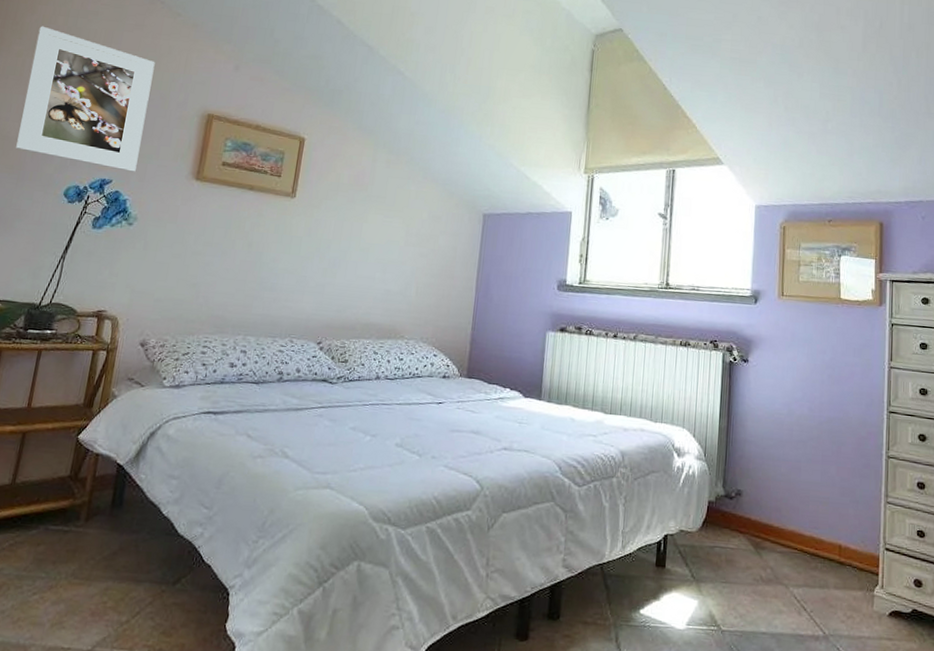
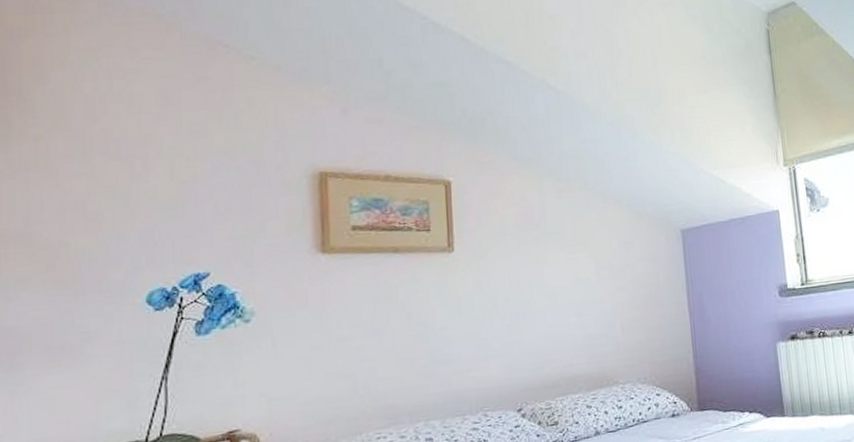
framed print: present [16,26,155,172] -> none [59,97,239,259]

